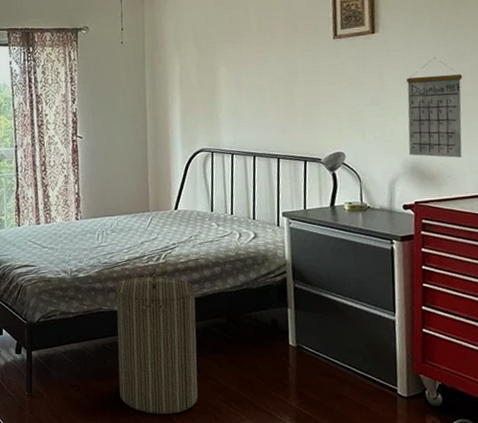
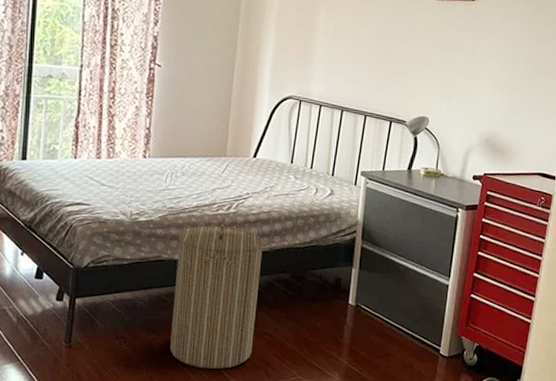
calendar: present [406,57,463,158] -> none [486,34,545,135]

